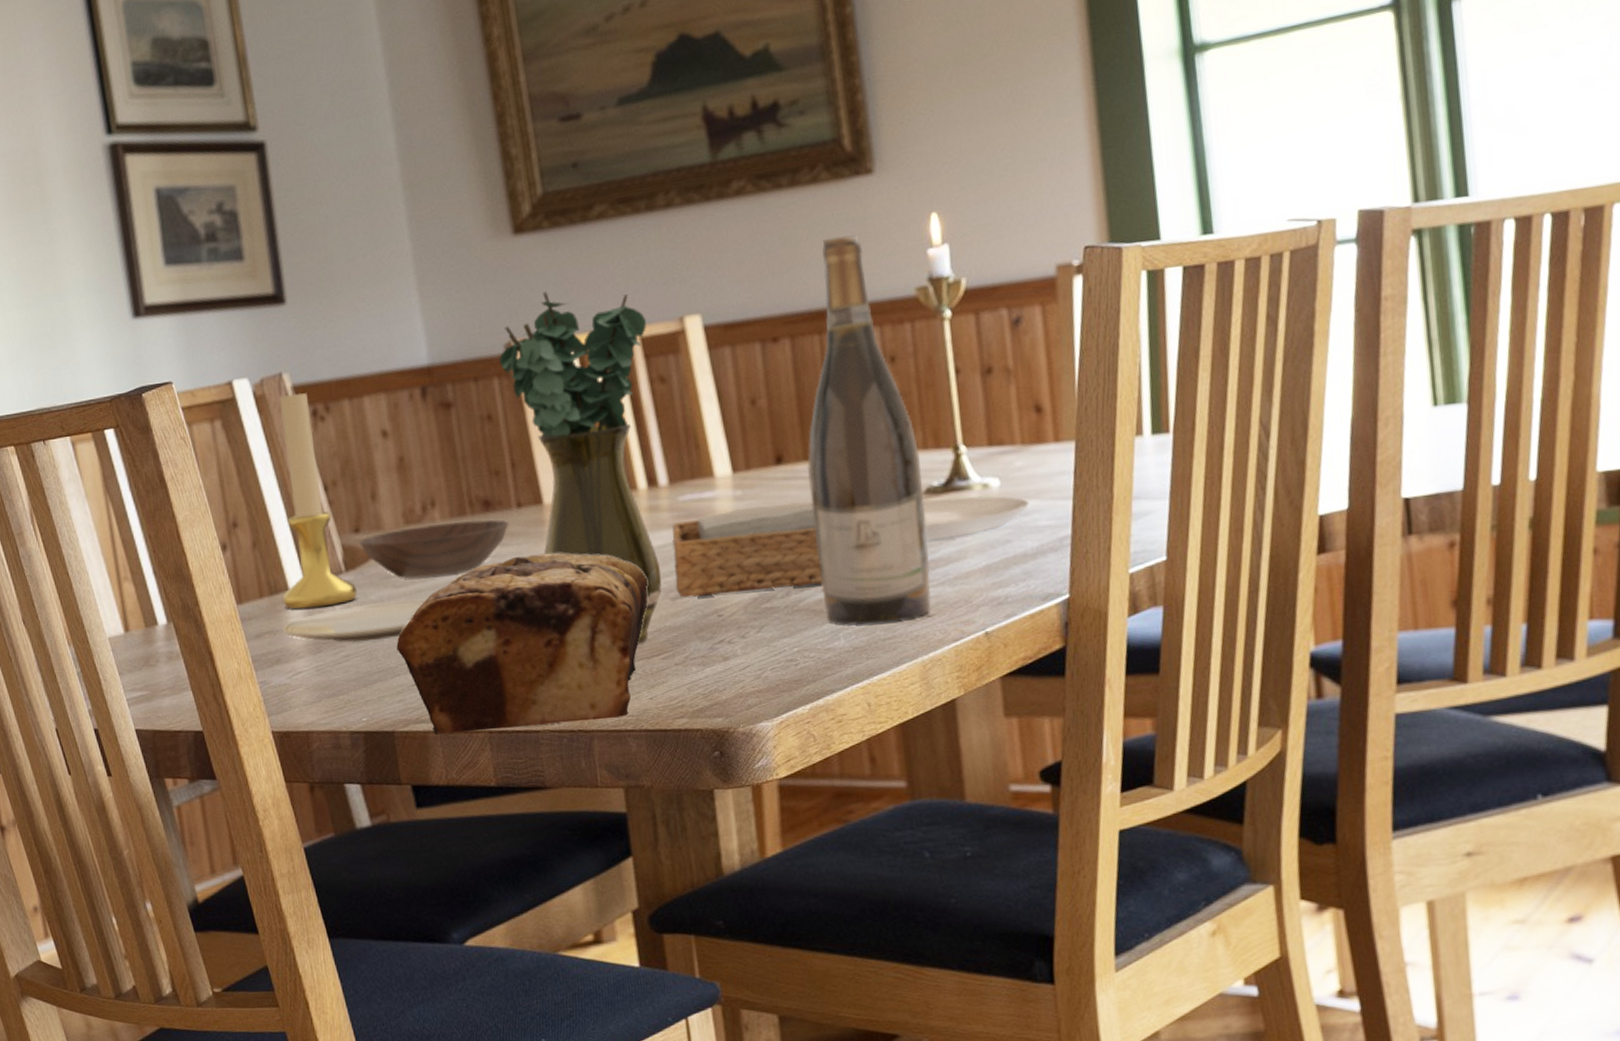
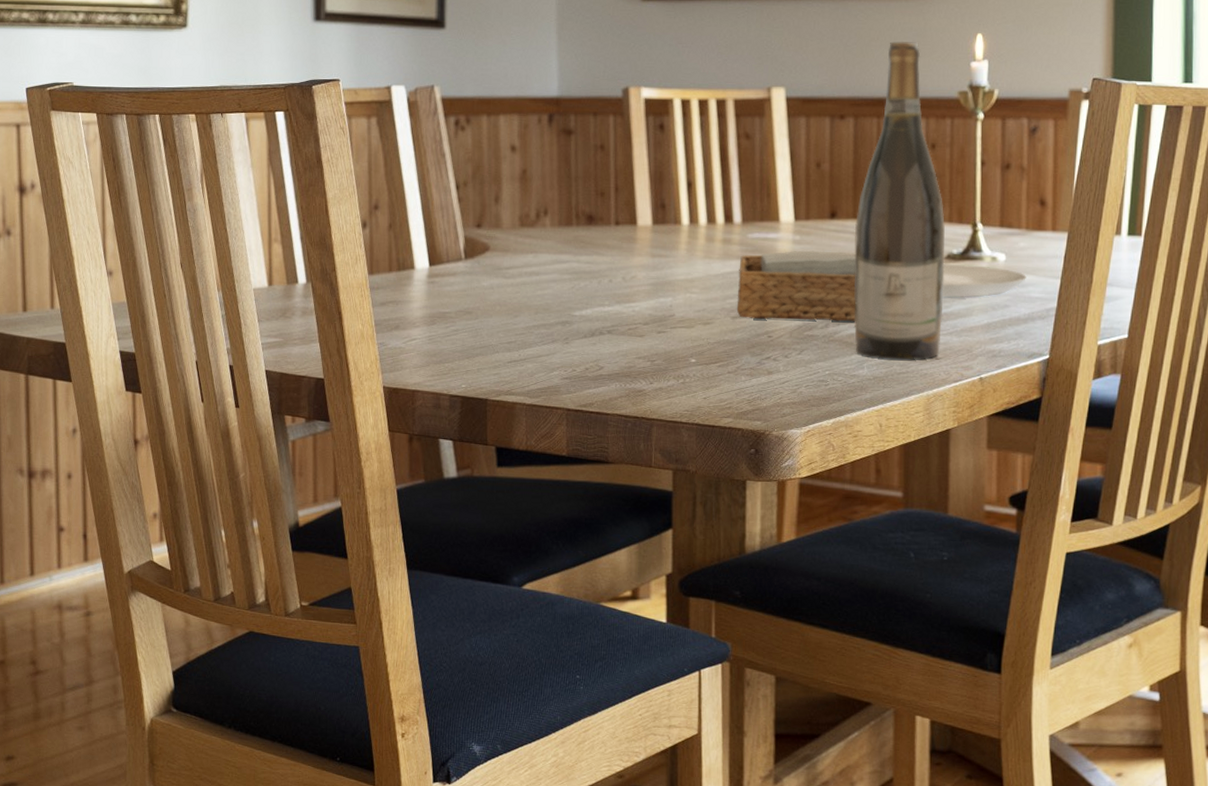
candle holder: present [280,386,358,609] -> none [408,98,473,286]
plate: present [283,598,426,643] -> none [405,288,529,320]
bowl: present [359,519,509,579] -> none [479,229,607,273]
bread loaf: present [396,552,648,735] -> none [499,266,714,411]
vase: present [499,292,662,643] -> none [617,51,740,351]

